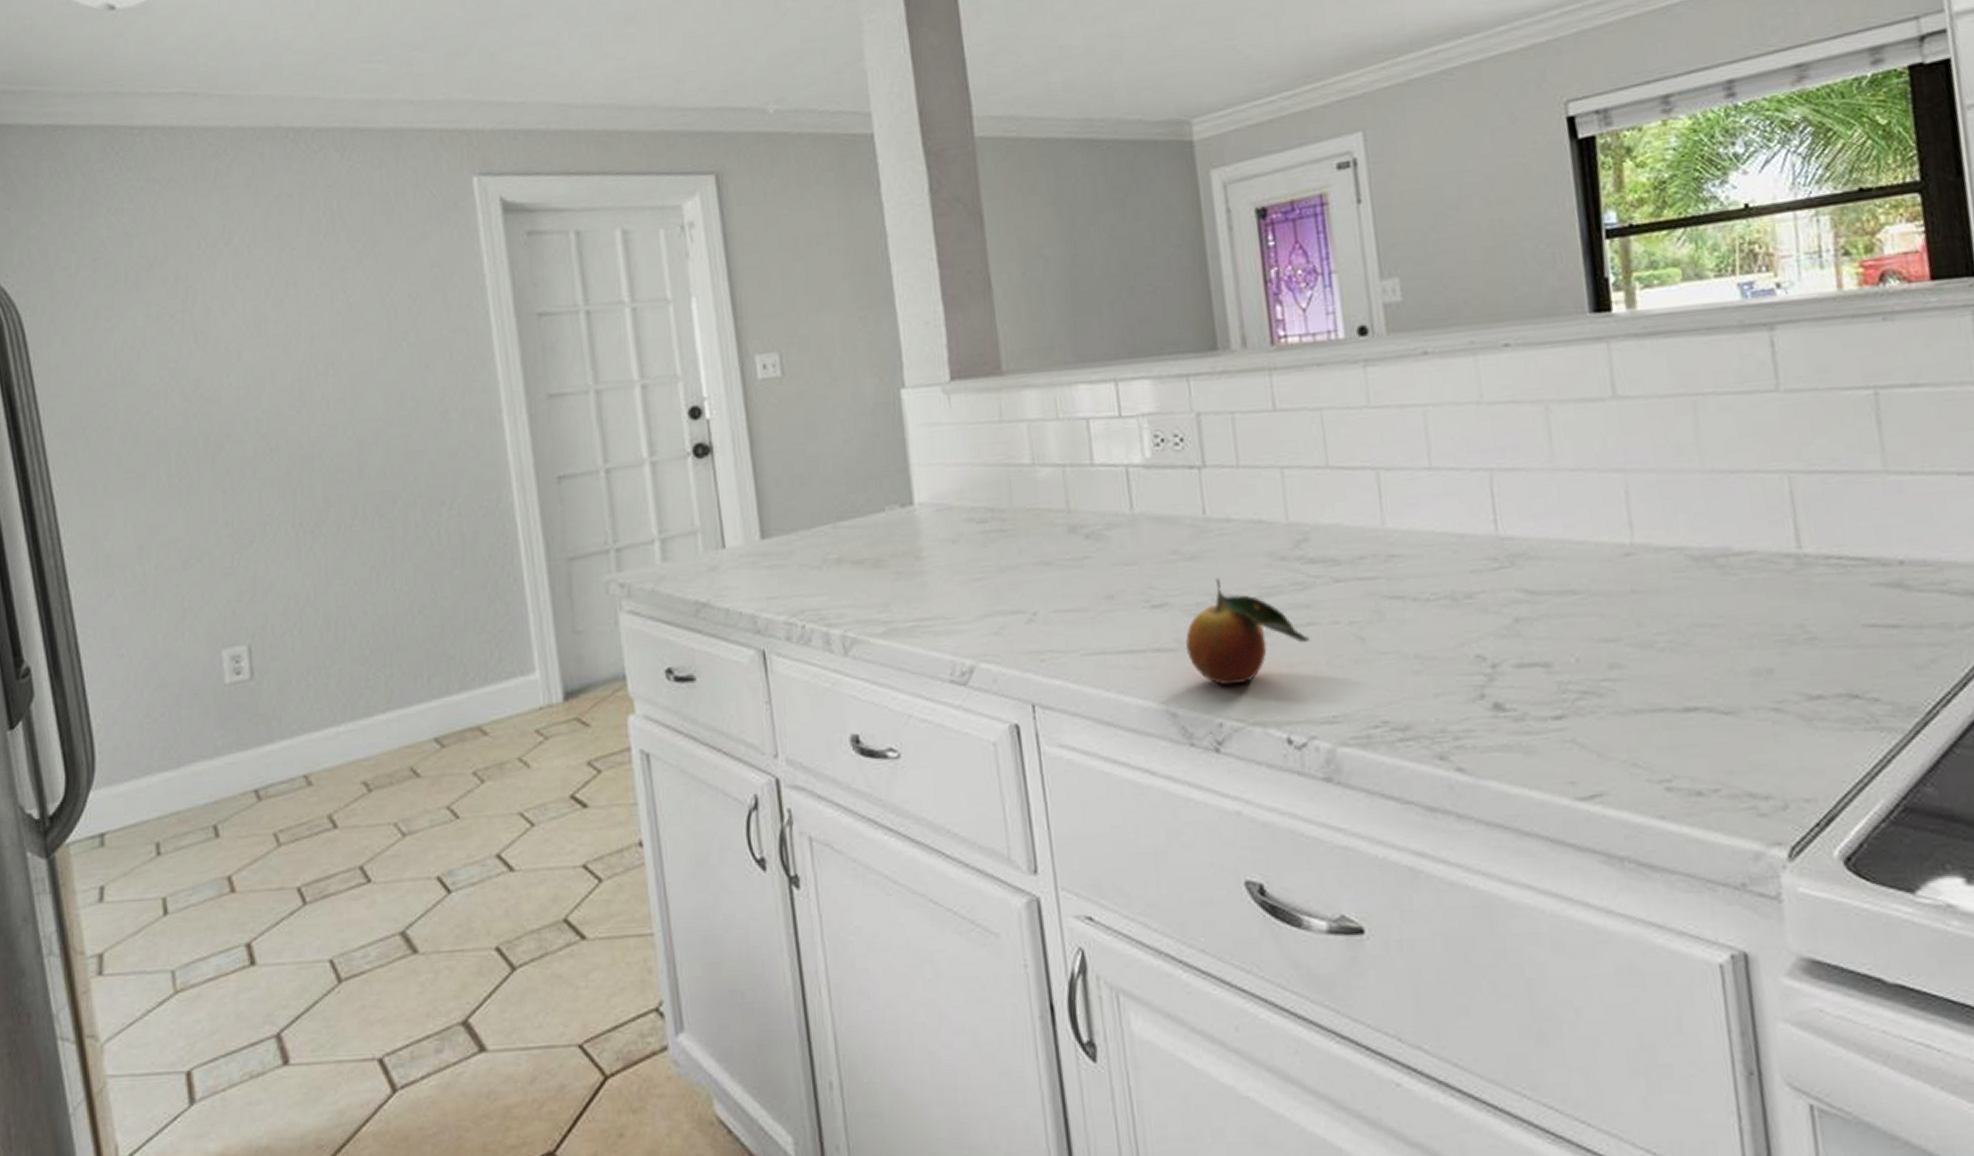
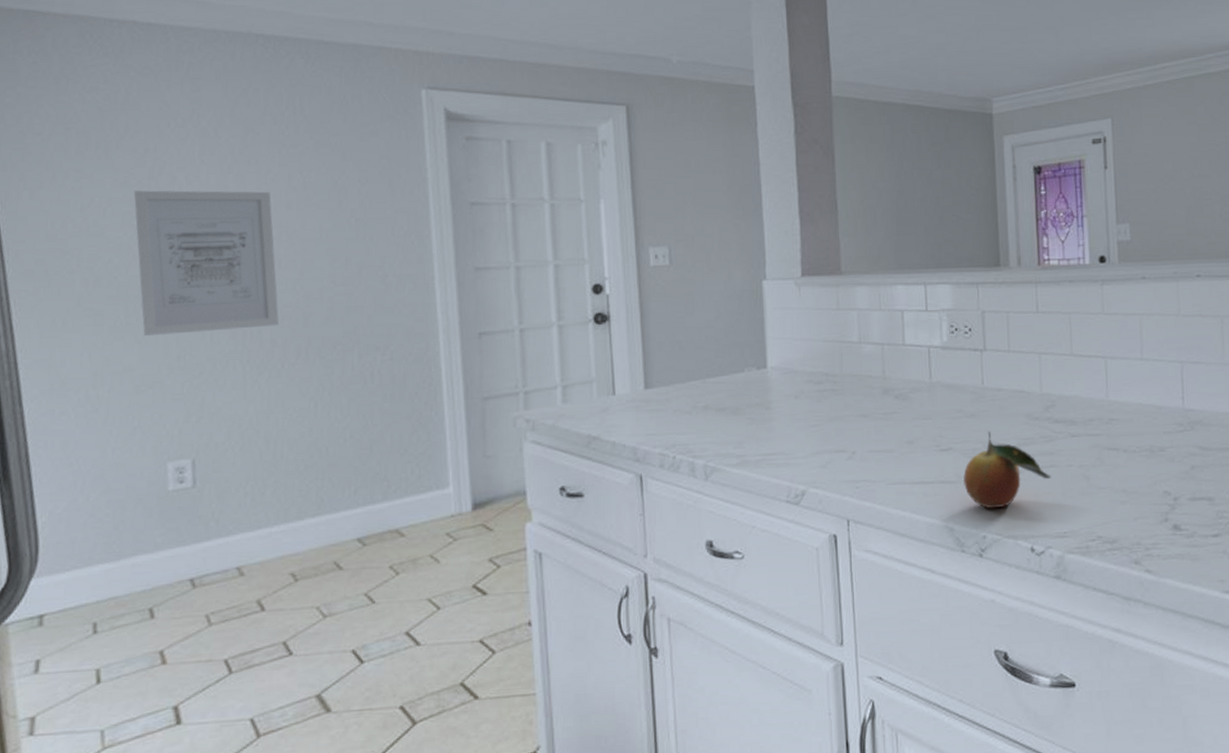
wall art: none [167,317,331,499] -> present [133,190,279,336]

